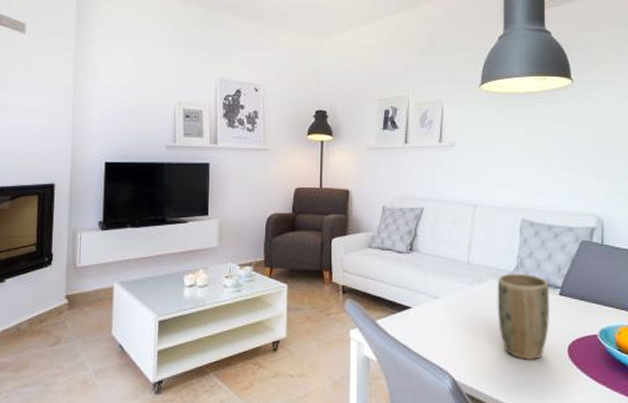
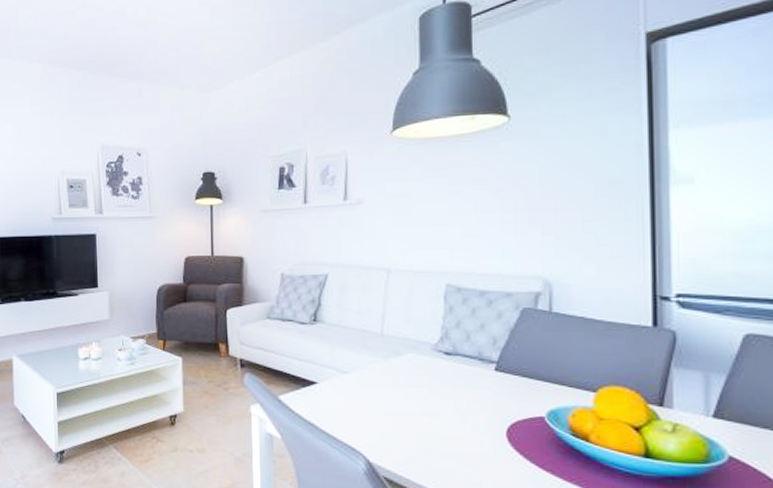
plant pot: present [497,274,549,360] -> none [417,346,483,443]

